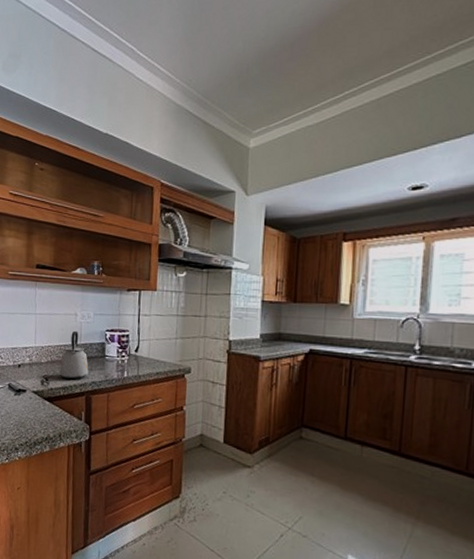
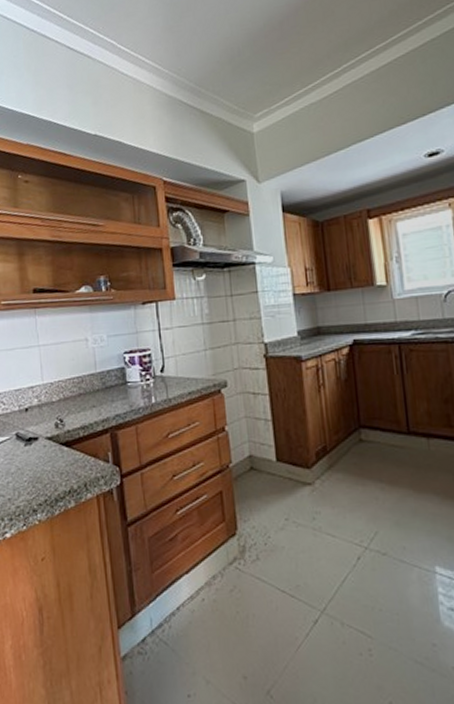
kettle: present [59,330,89,380] -> none [75,358,110,417]

